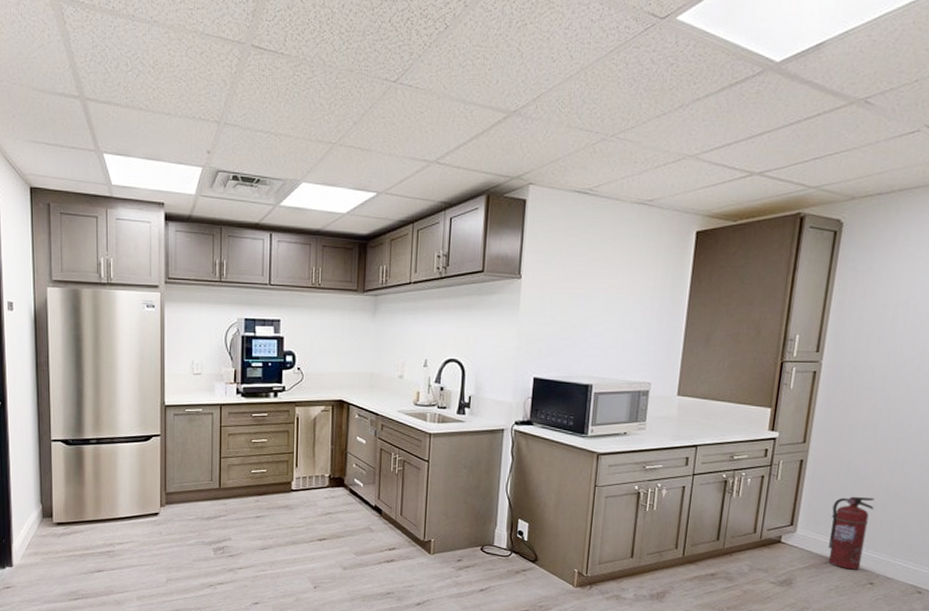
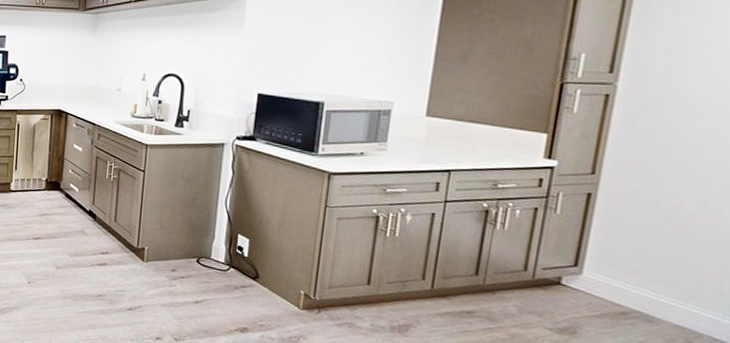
fire extinguisher: present [827,496,874,570] -> none [626,239,695,326]

